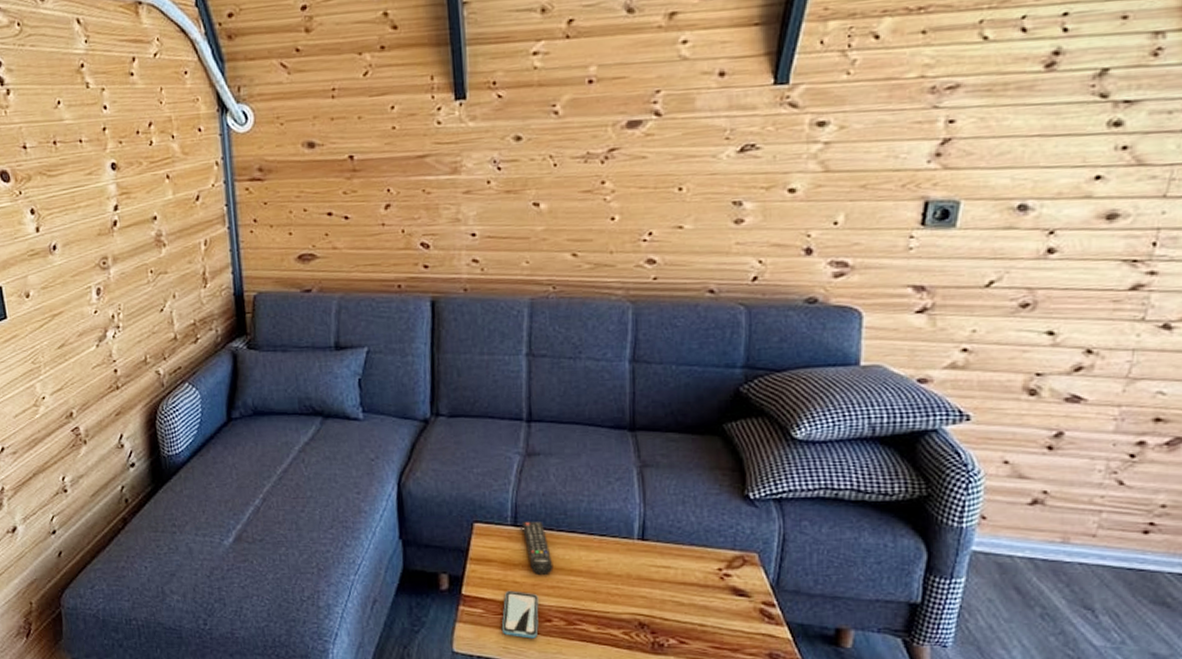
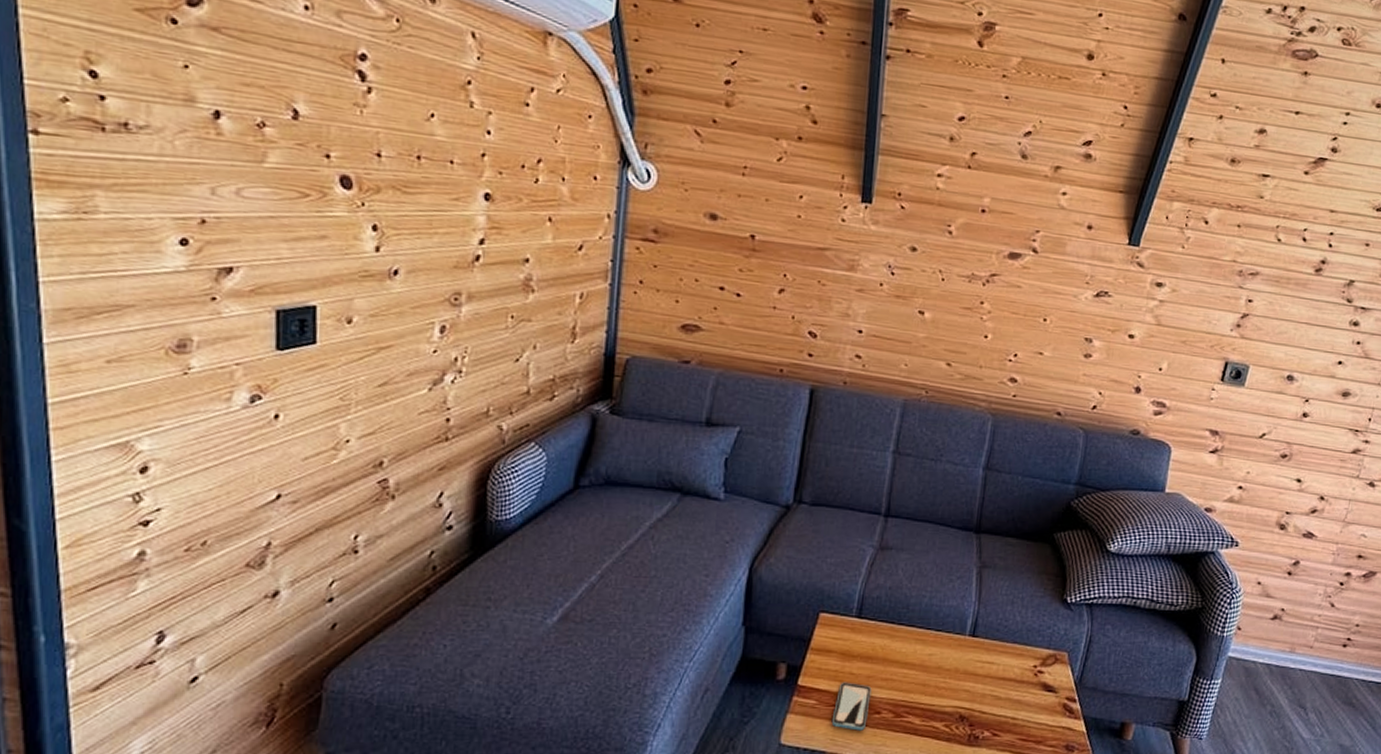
remote control: present [522,521,554,576] -> none [866,613,890,668]

